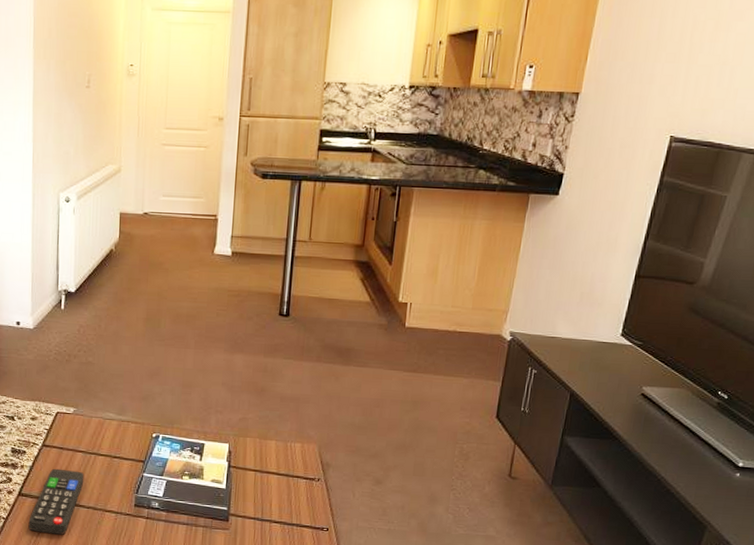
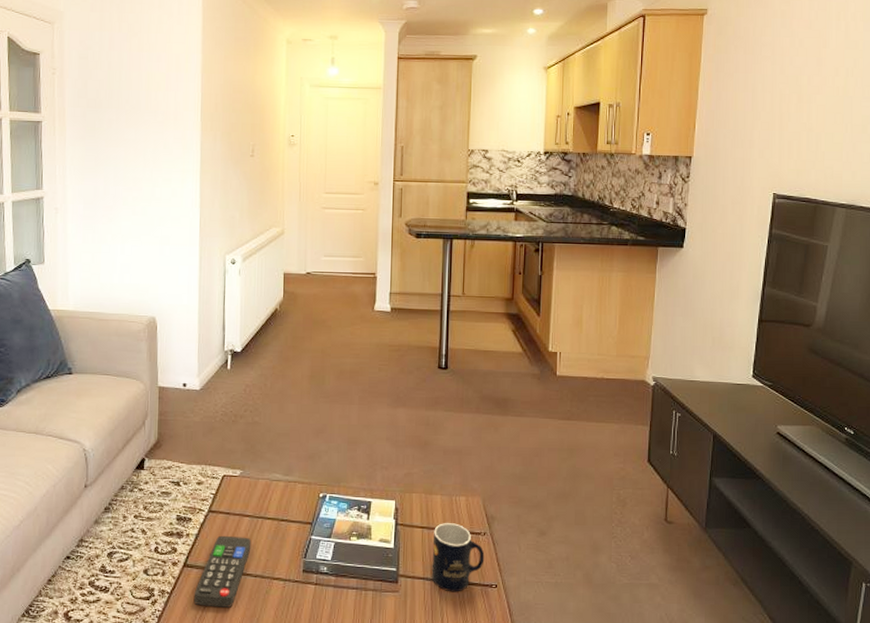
mug: none [262,467,318,533] -> present [431,523,485,592]

